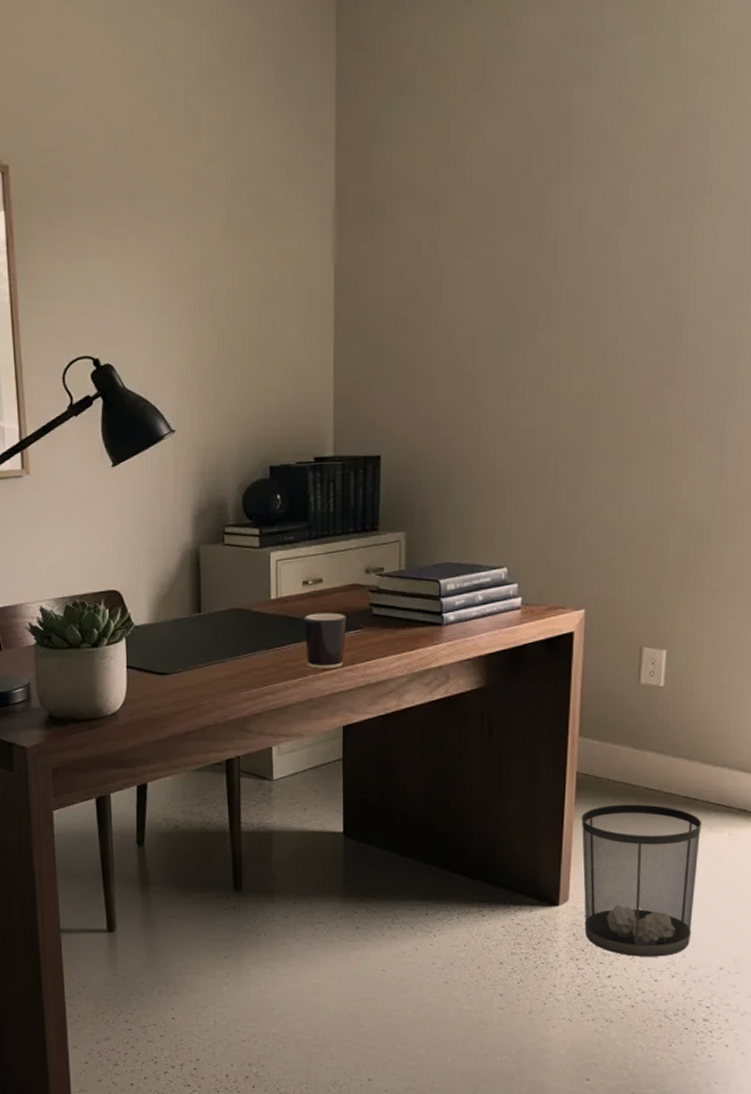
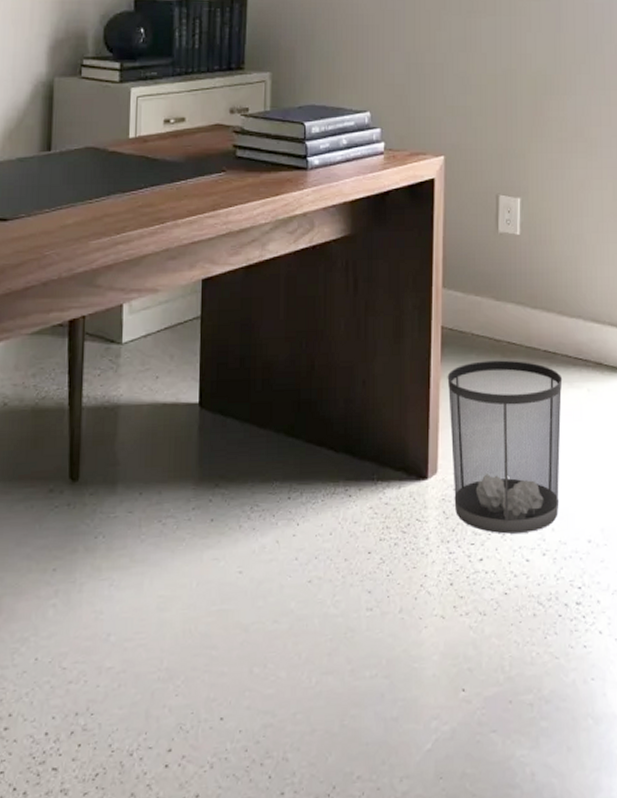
mug: present [304,612,347,669] -> none [164,154,209,215]

